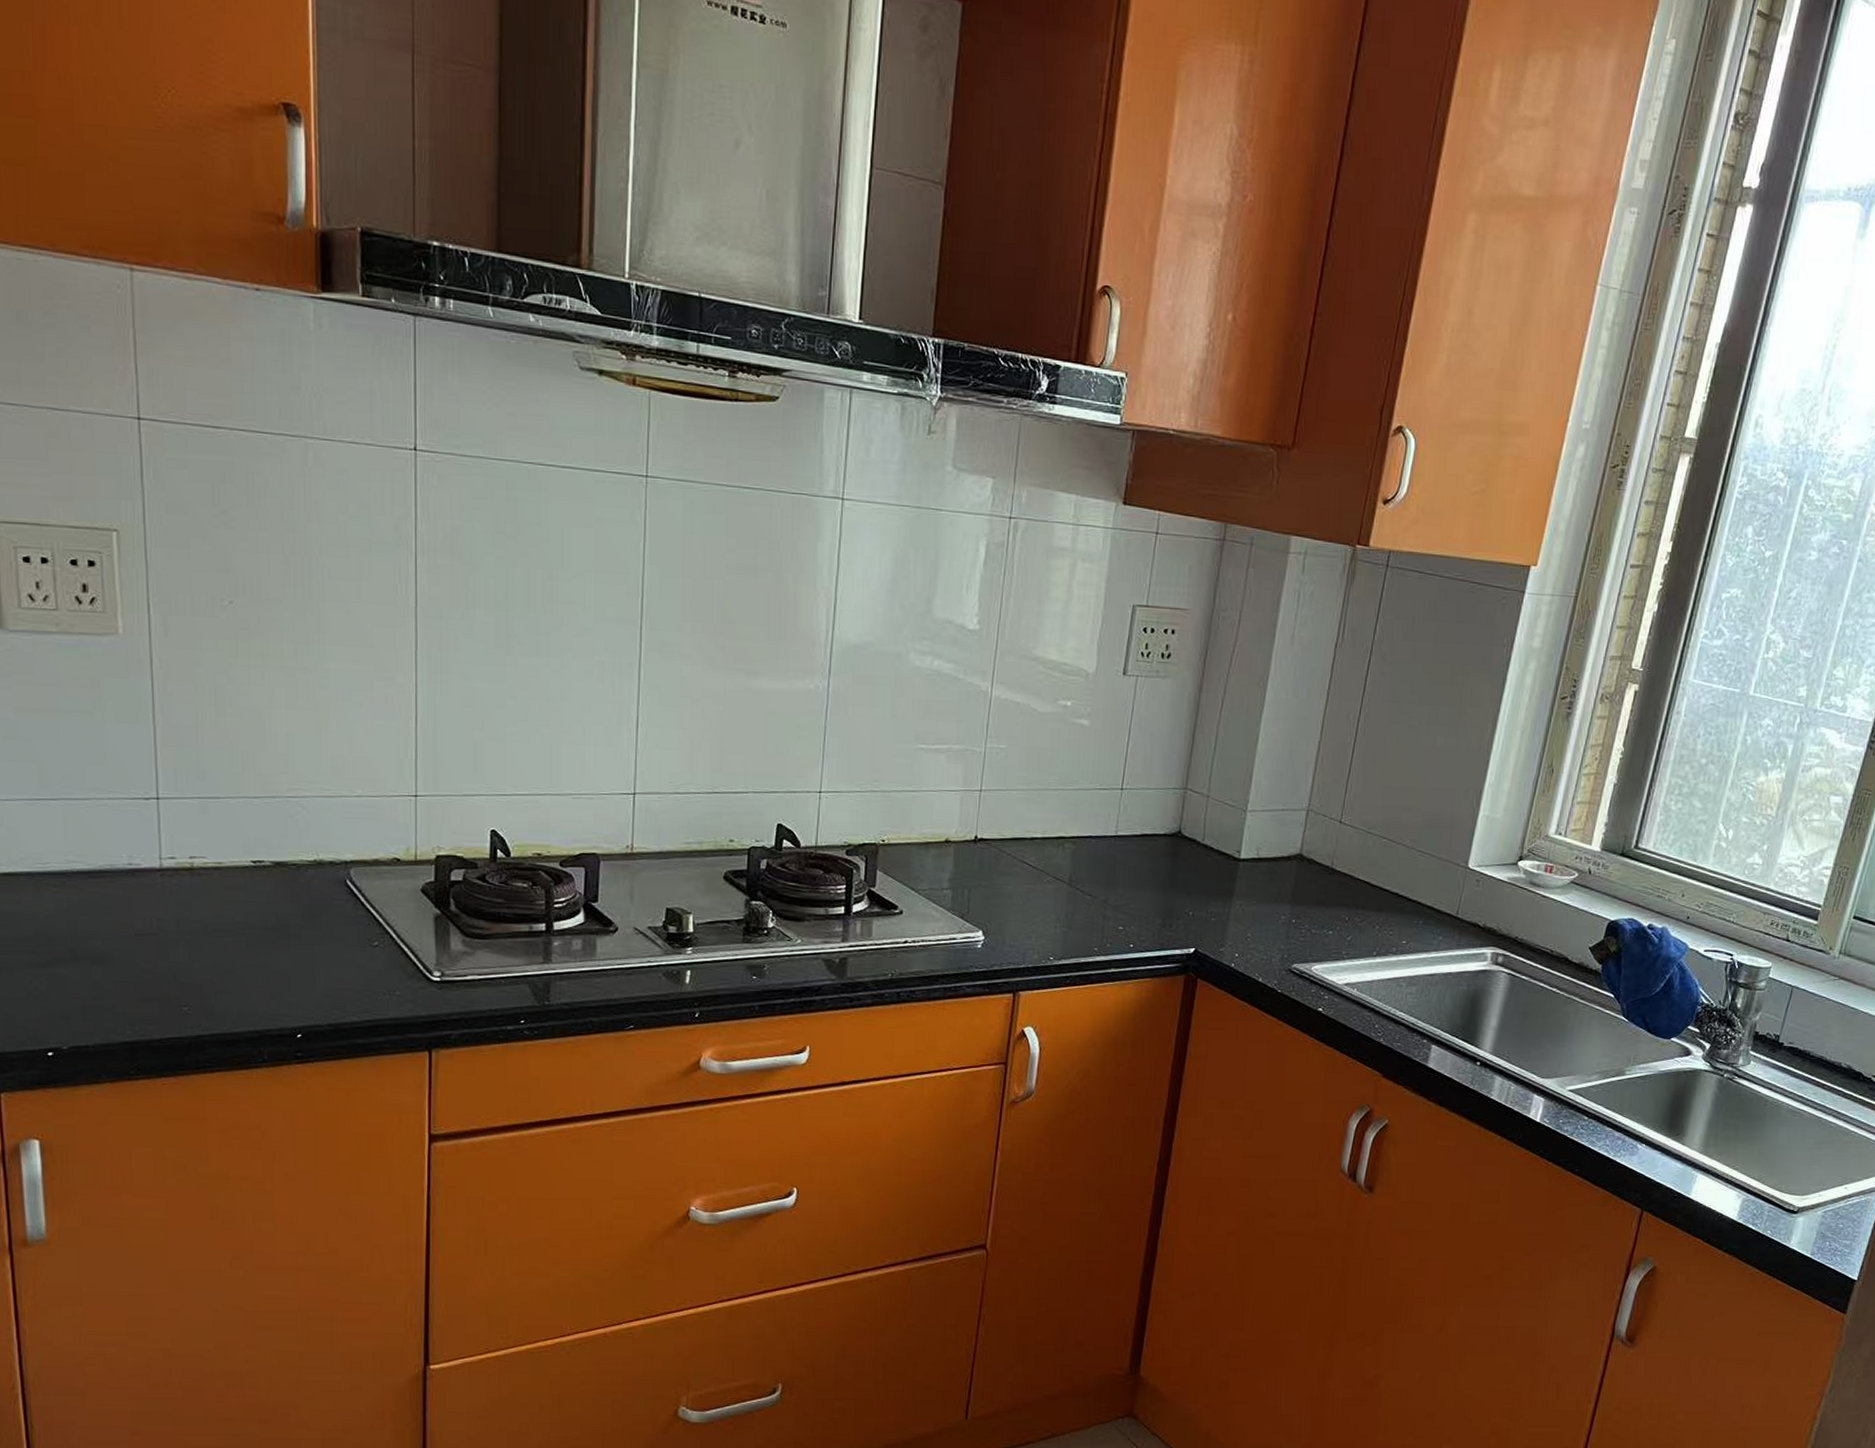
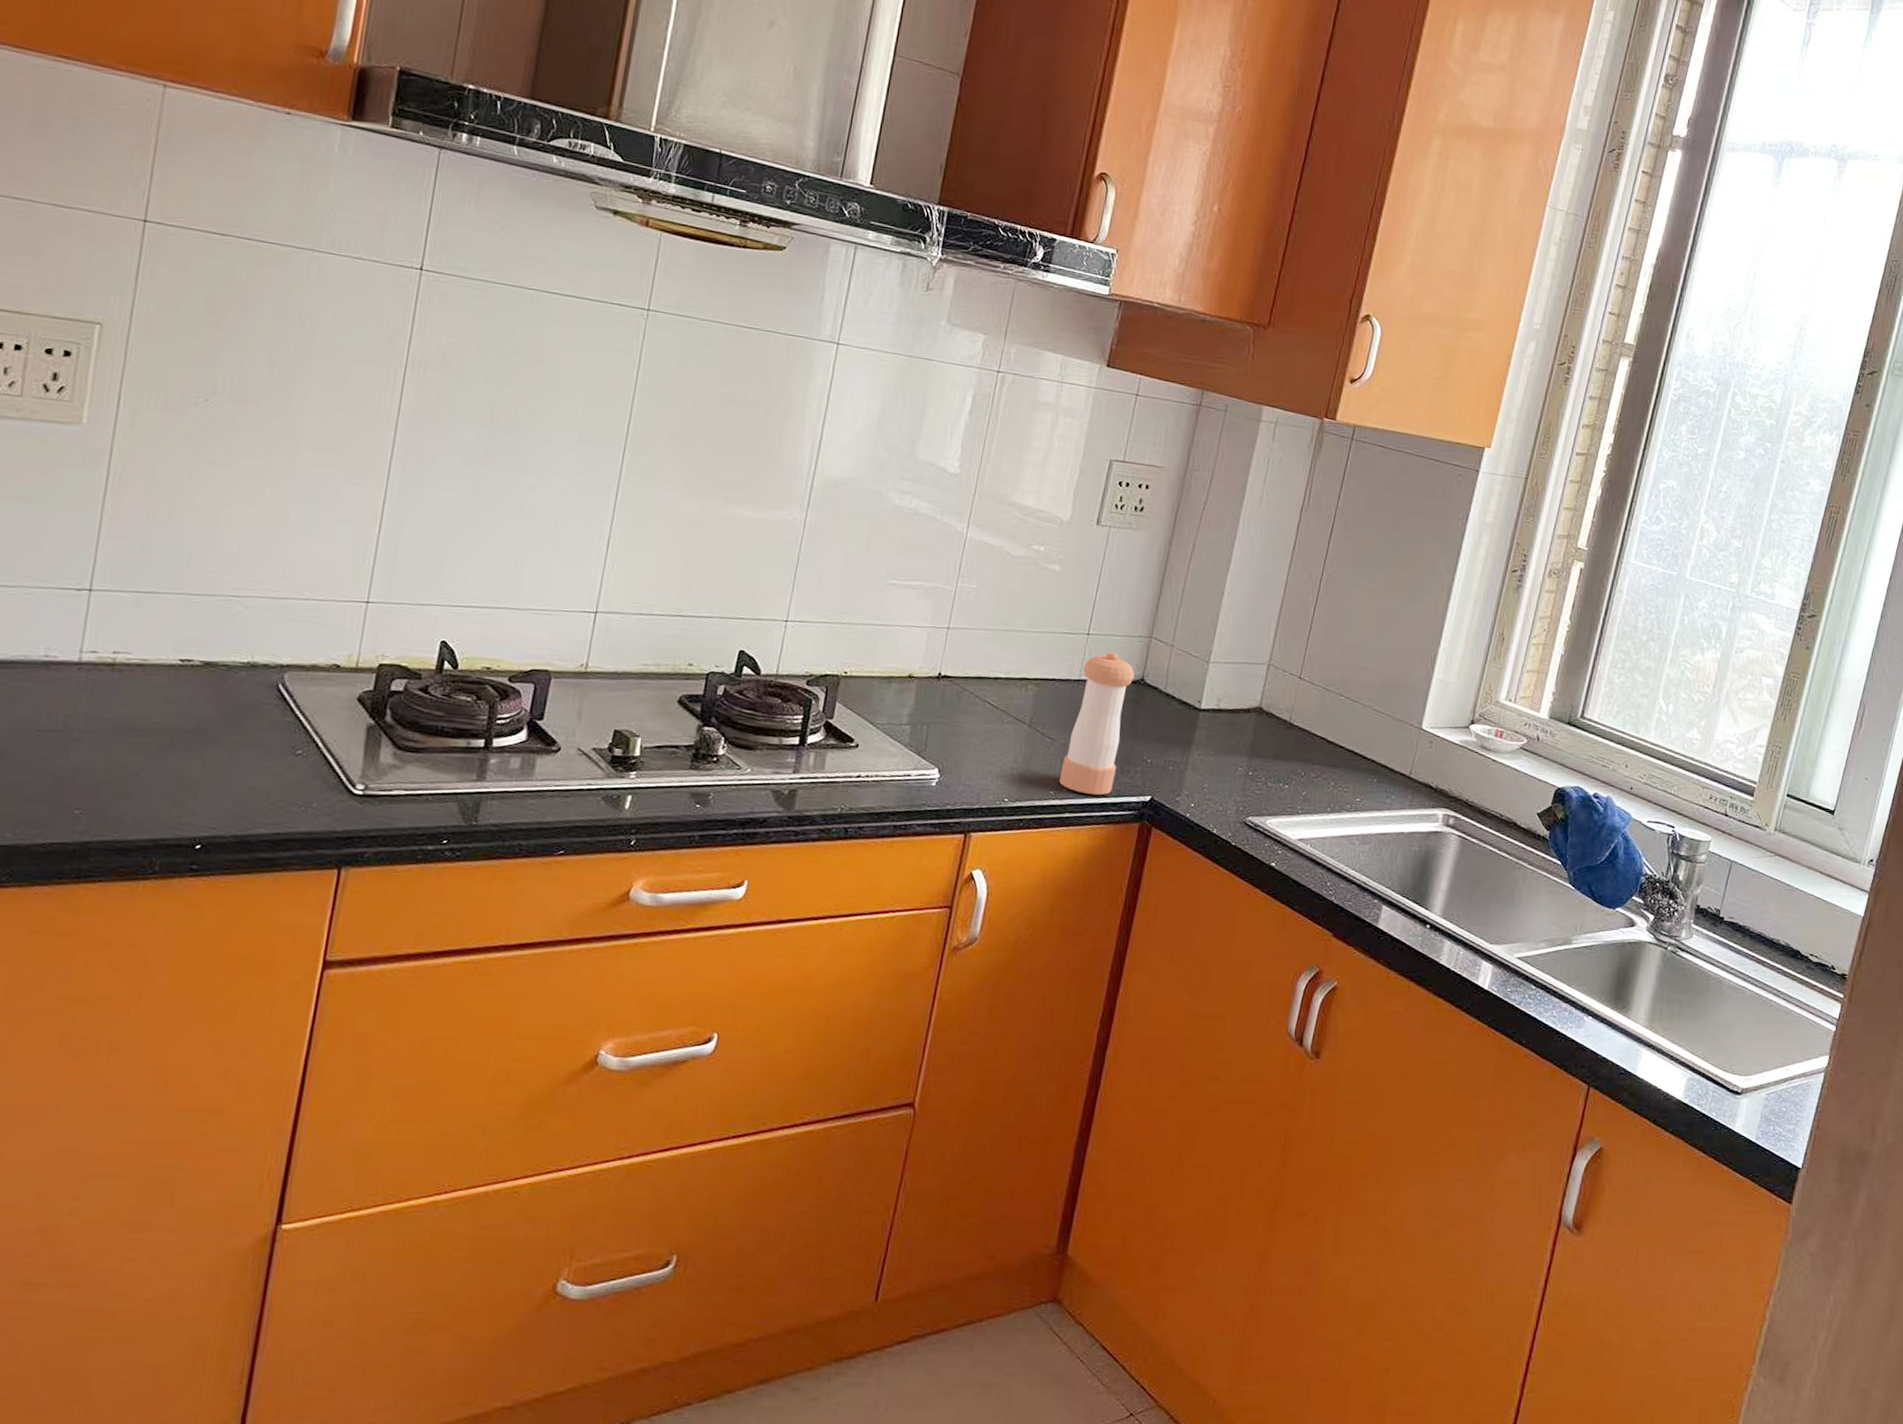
pepper shaker: none [1103,806,1172,950] -> present [1059,652,1135,795]

